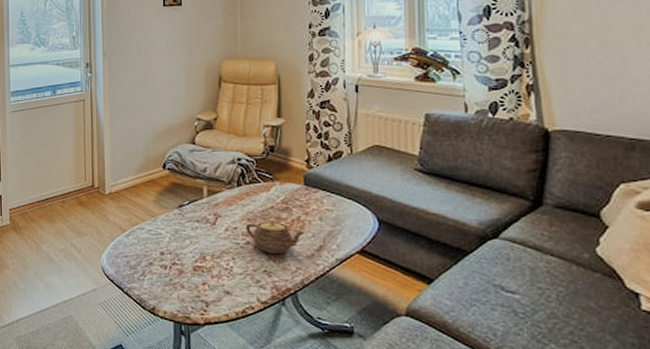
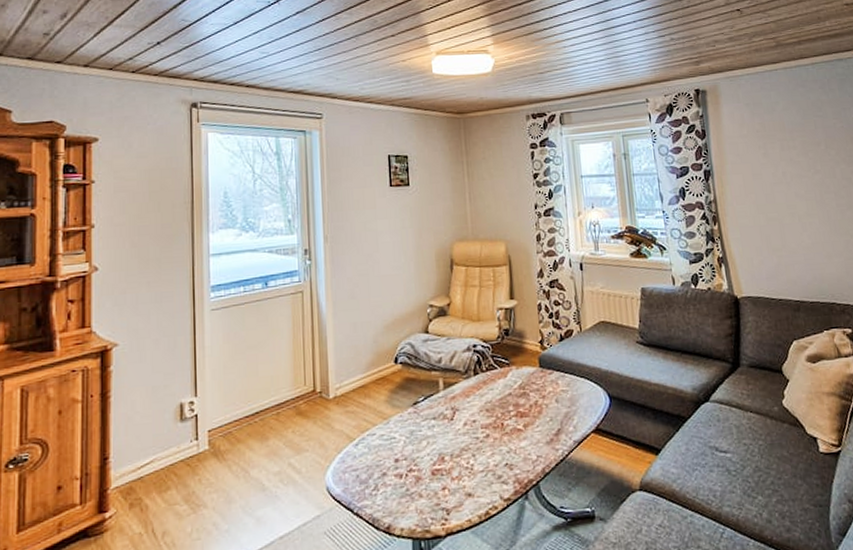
teapot: present [245,218,305,254] -> none [484,406,543,444]

